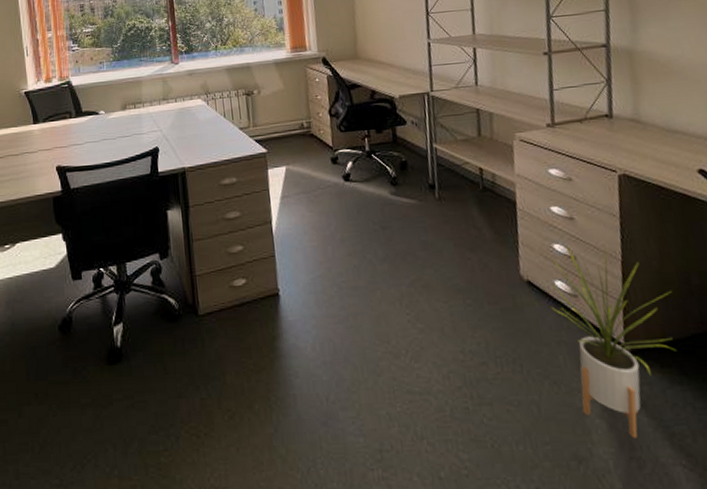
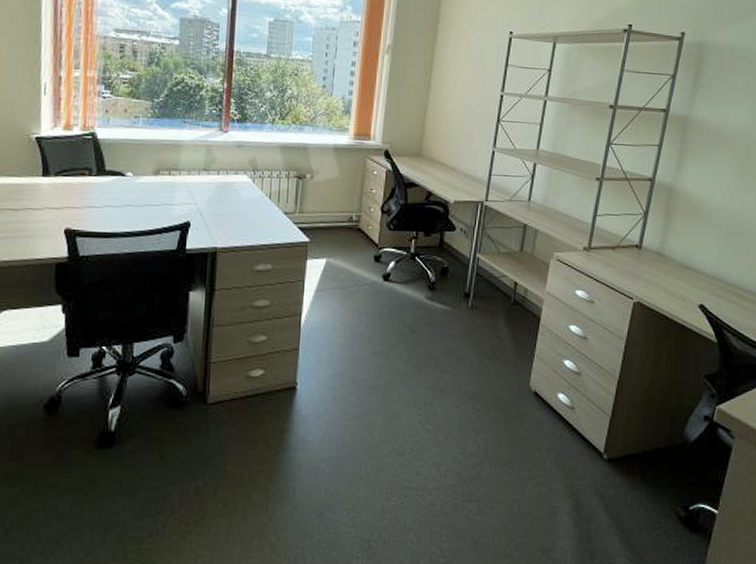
house plant: present [548,245,676,439] -> none [549,362,652,534]

